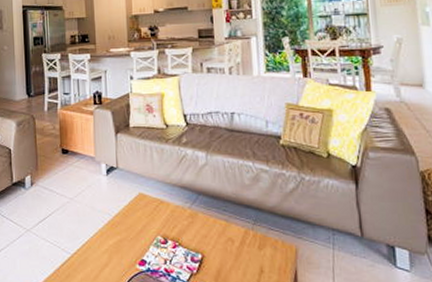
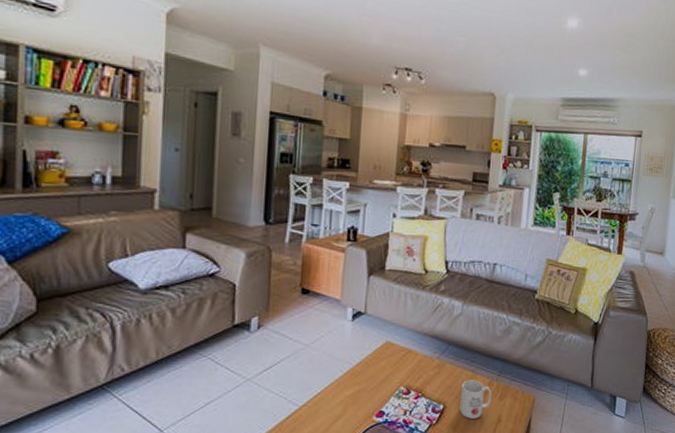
mug: none [217,229,250,269] -> present [460,380,492,419]

